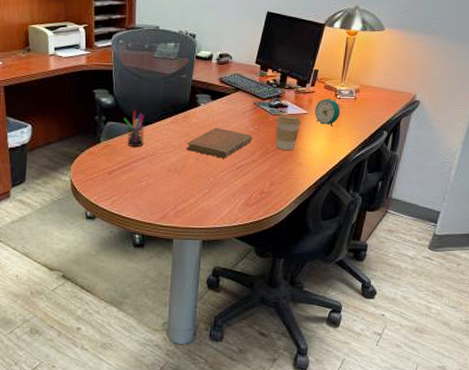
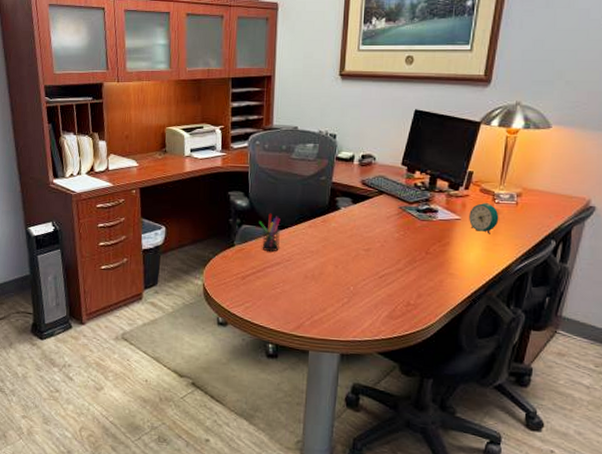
notebook: present [187,128,252,158] -> none [325,233,398,266]
coffee cup: present [275,115,302,150] -> none [423,220,454,259]

